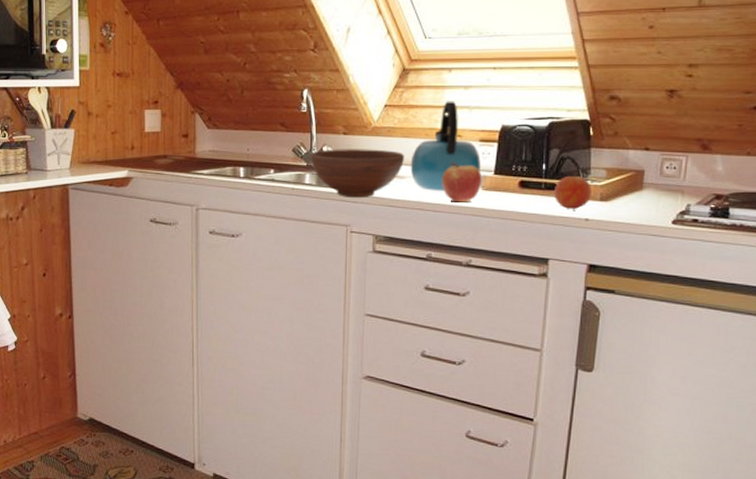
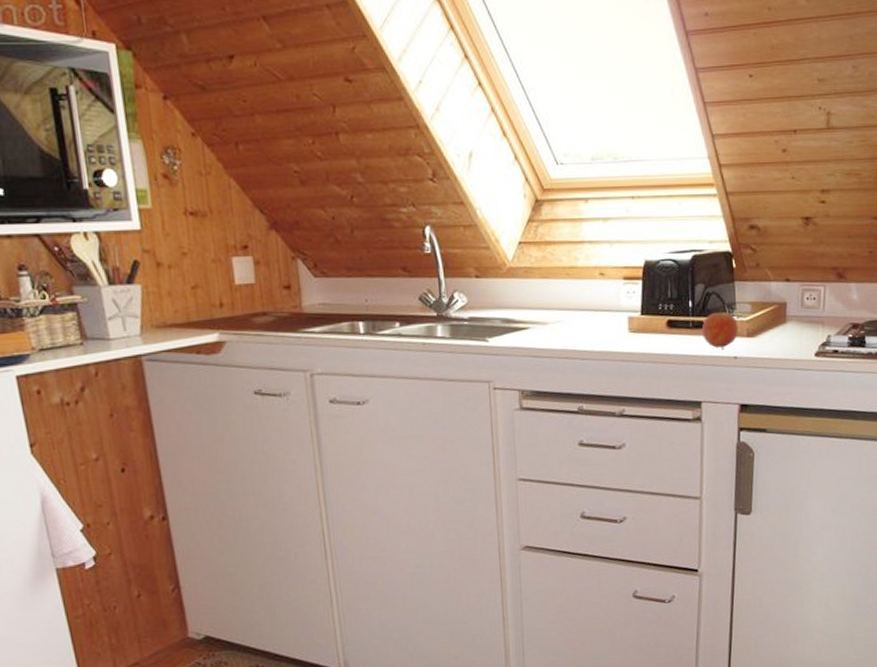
bowl: present [310,149,405,199] -> none [440,293,546,351]
kettle: present [410,101,481,192] -> none [552,235,627,338]
fruit: present [442,162,483,203] -> none [587,303,630,348]

